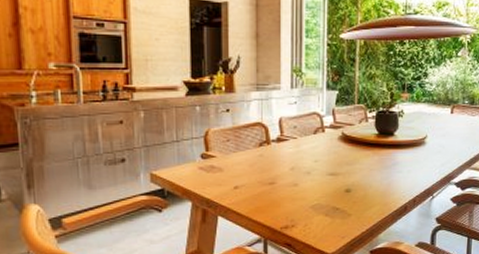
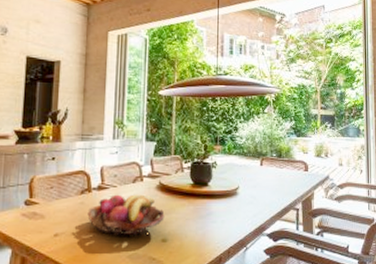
fruit basket: none [267,145,348,188] -> present [87,194,165,236]

